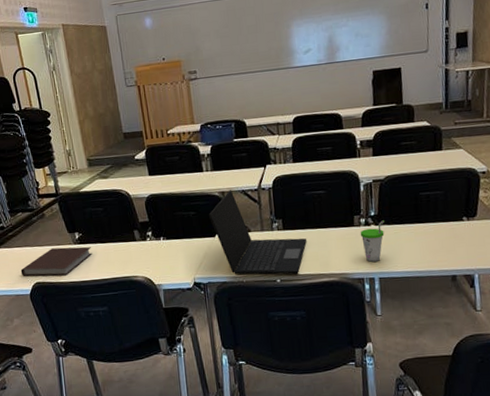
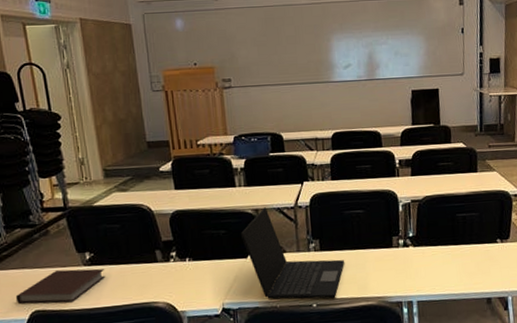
cup: present [360,220,385,263] -> none [398,241,423,286]

